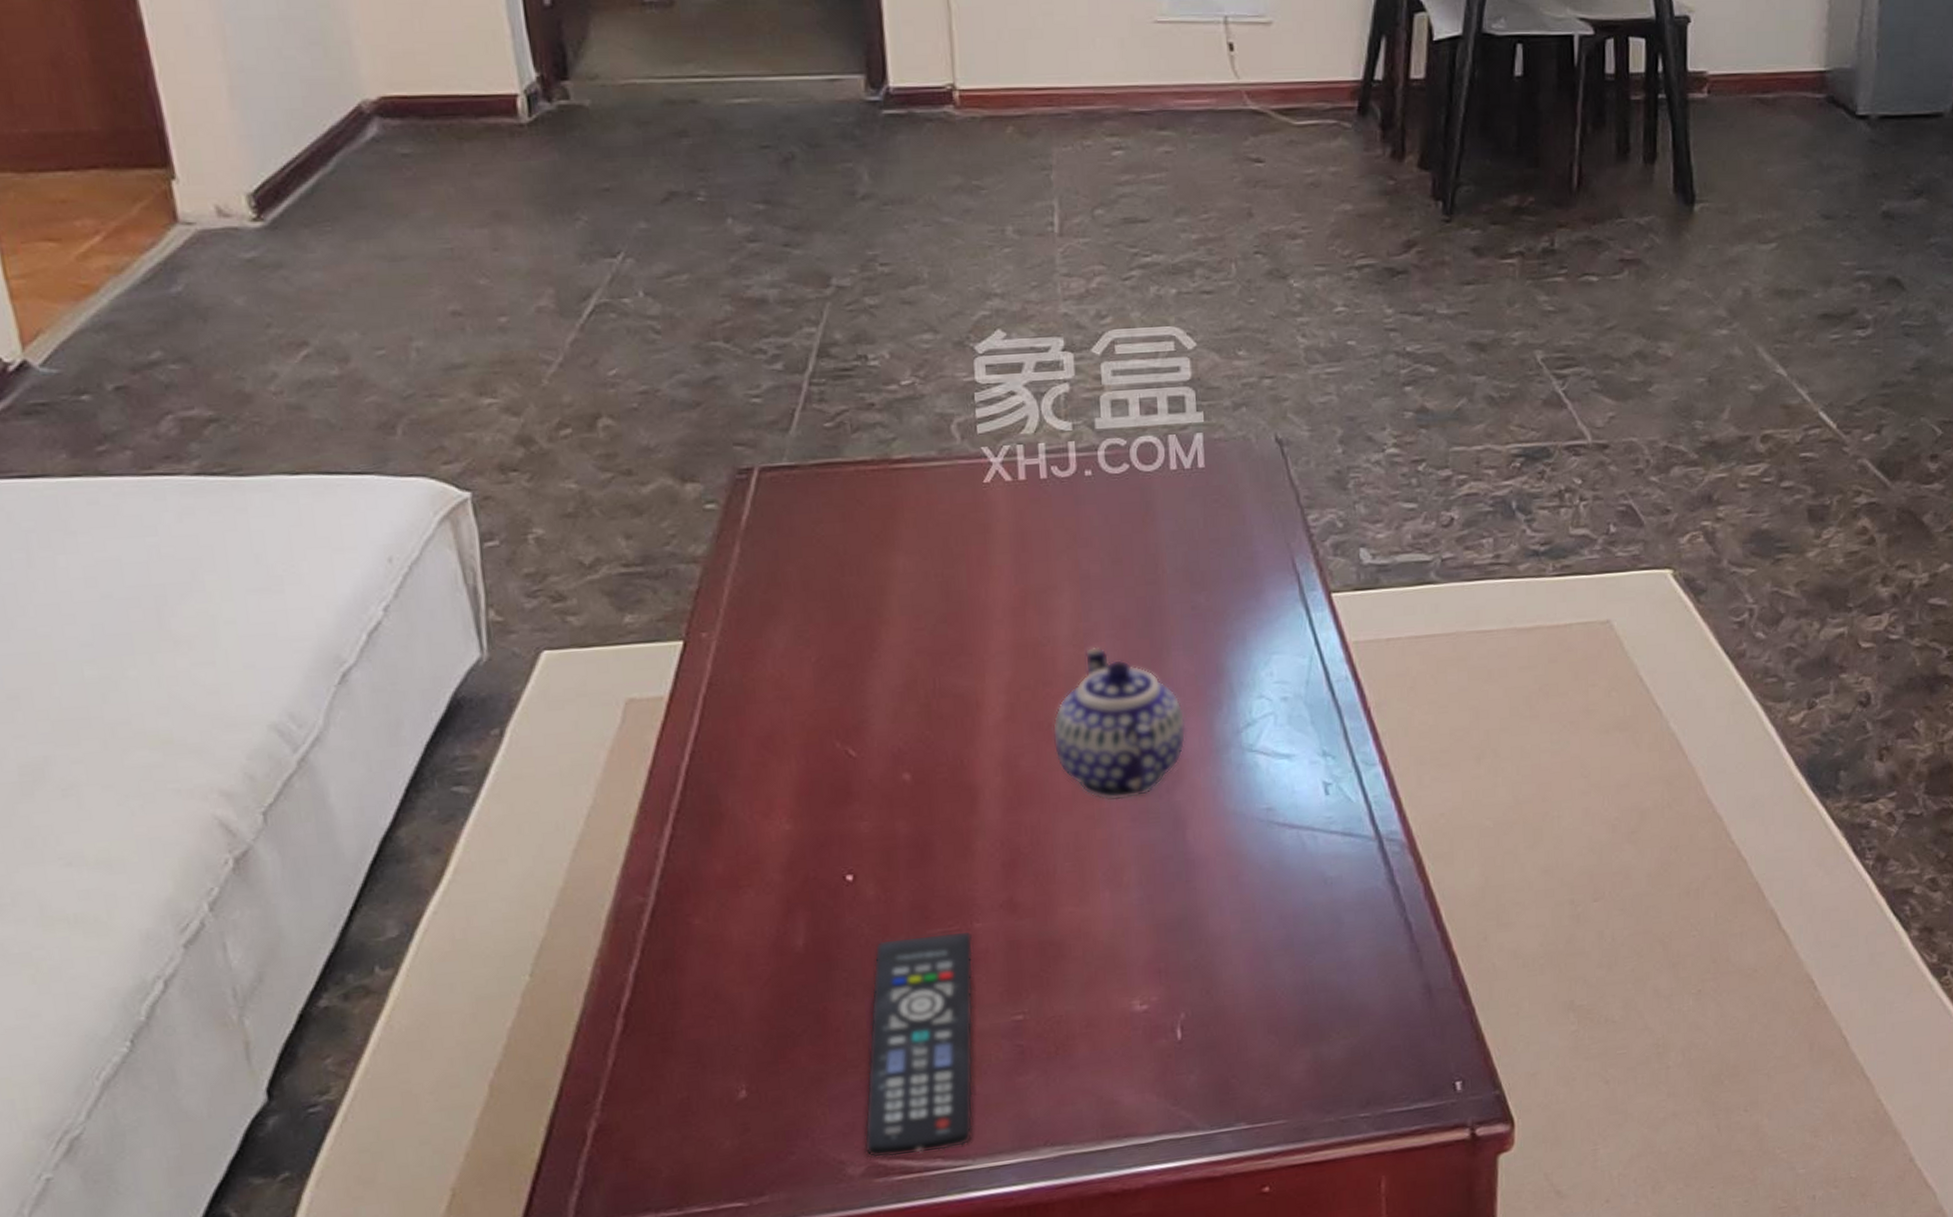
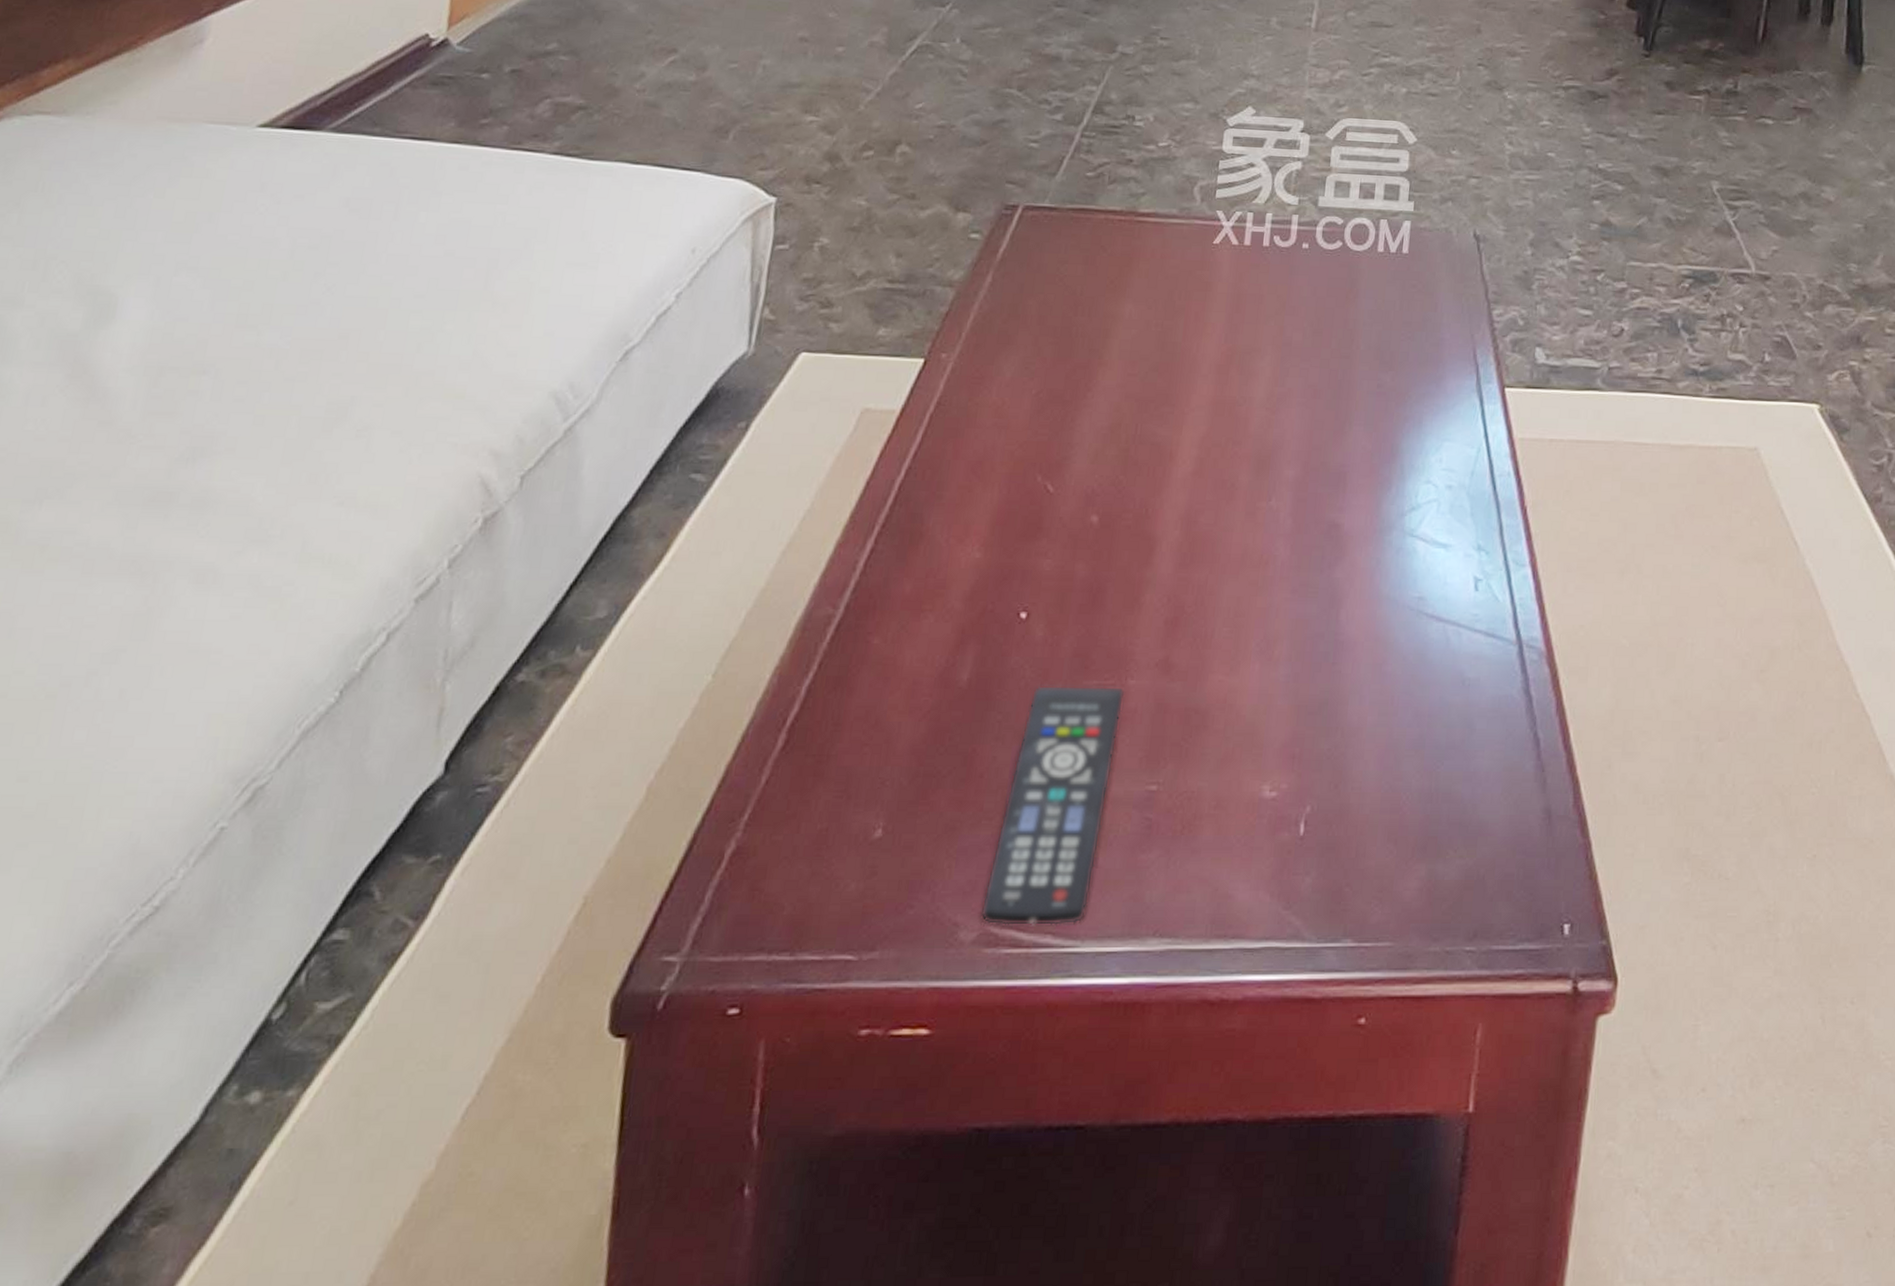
teapot: present [1052,646,1186,801] -> none [1231,412,1357,570]

